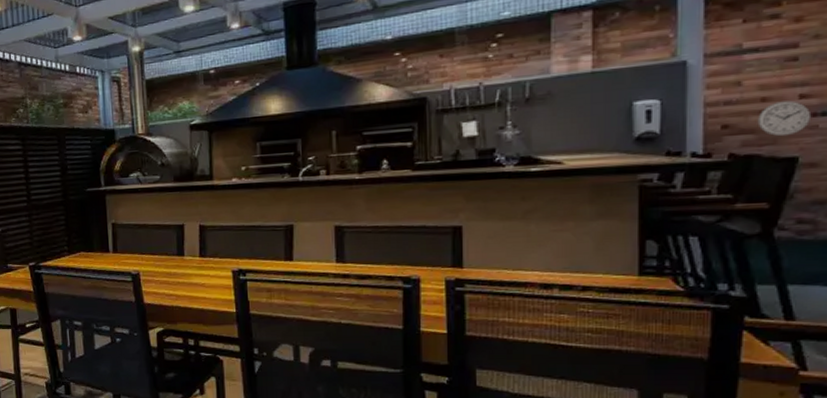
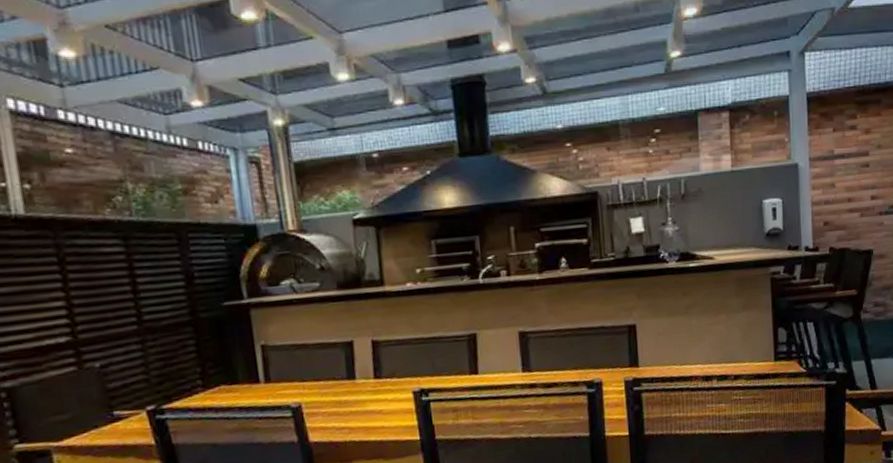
wall clock: present [757,100,812,137] -> none [846,201,879,232]

